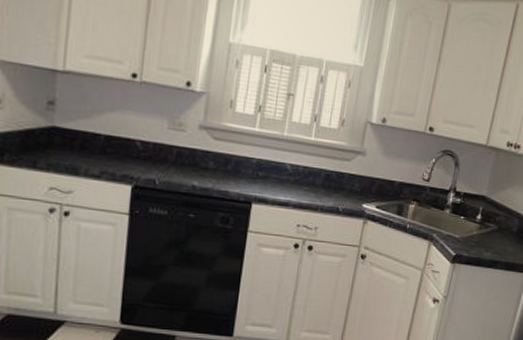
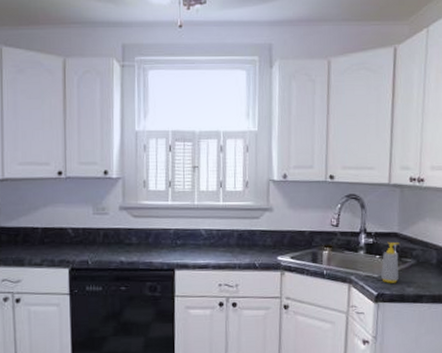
soap bottle: none [462,204,486,246] -> present [381,242,399,283]

